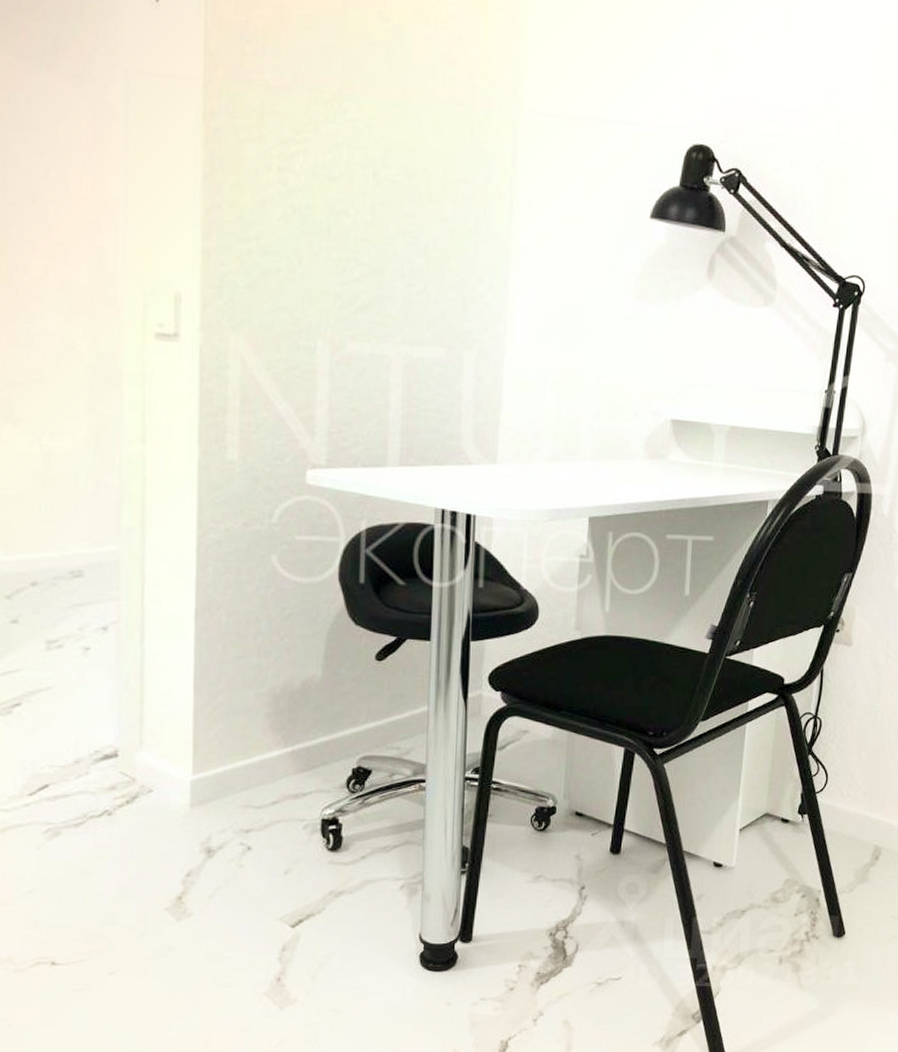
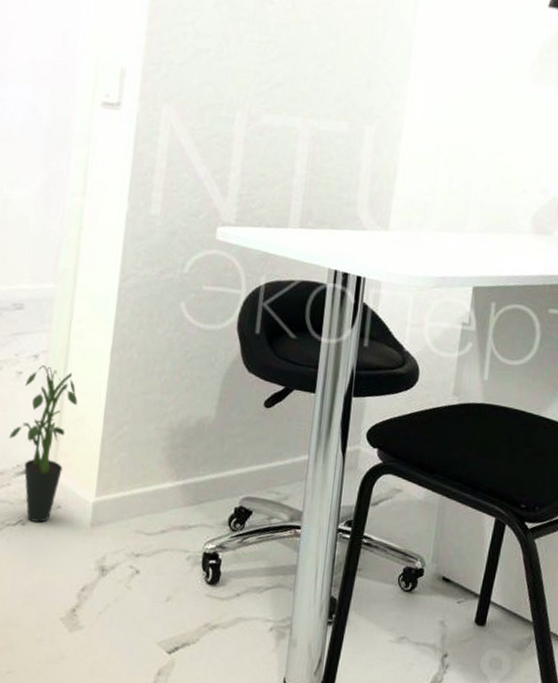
potted plant: none [82,638,160,810] -> present [9,365,78,523]

